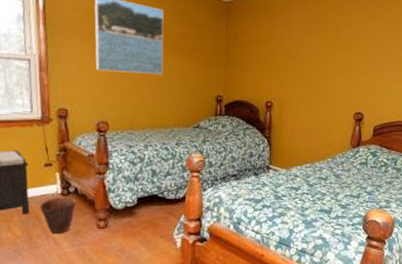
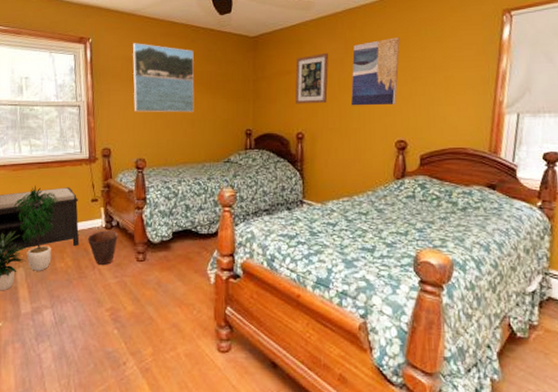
wall art: none [265,25,298,75] -> present [295,52,328,104]
wall art: none [318,16,362,79] -> present [351,37,400,106]

